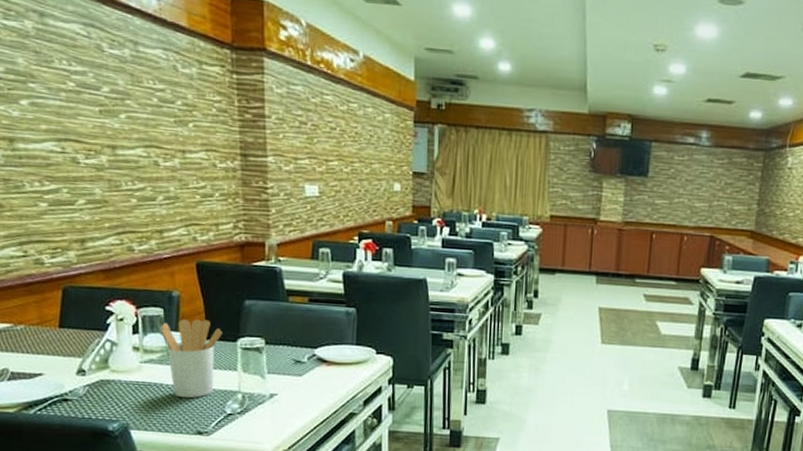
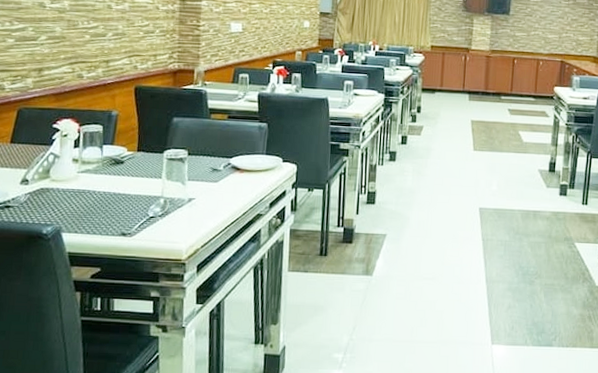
utensil holder: present [160,319,222,399] -> none [98,134,152,204]

